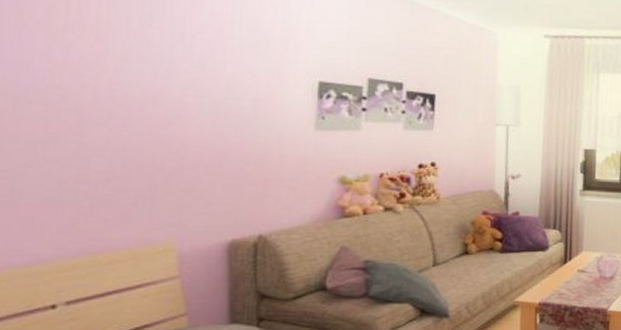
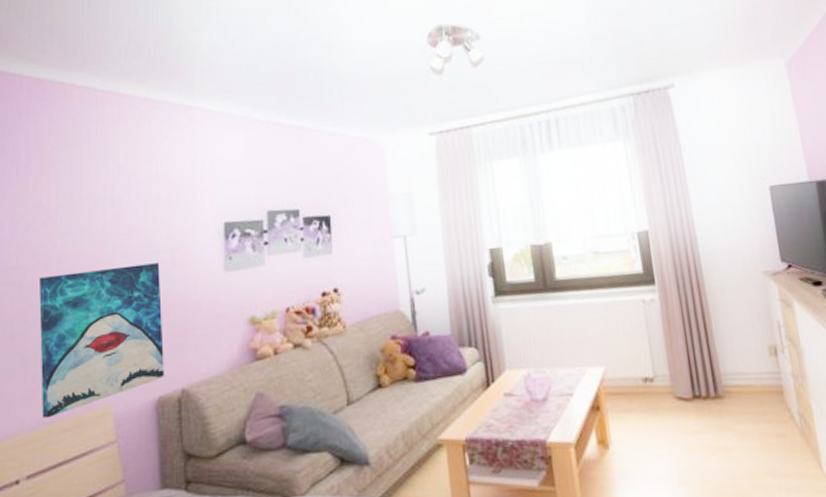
wall art: none [83,103,240,248] -> present [39,263,164,418]

